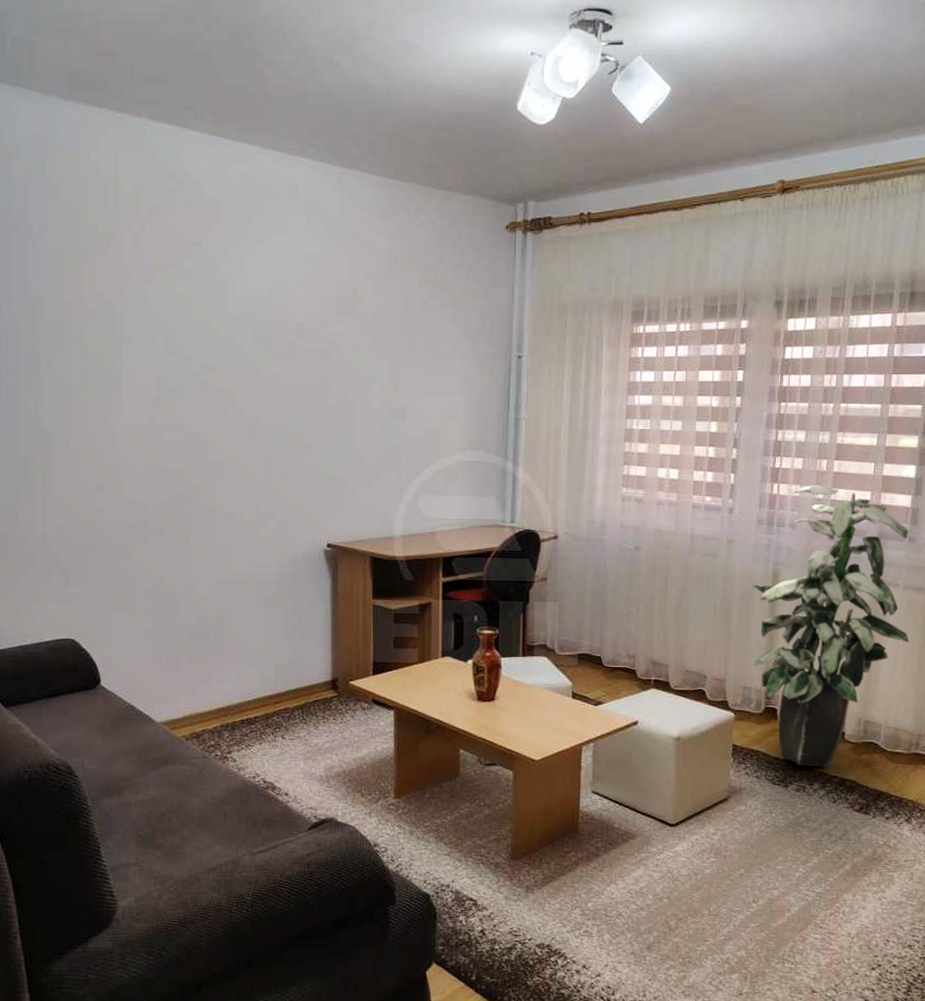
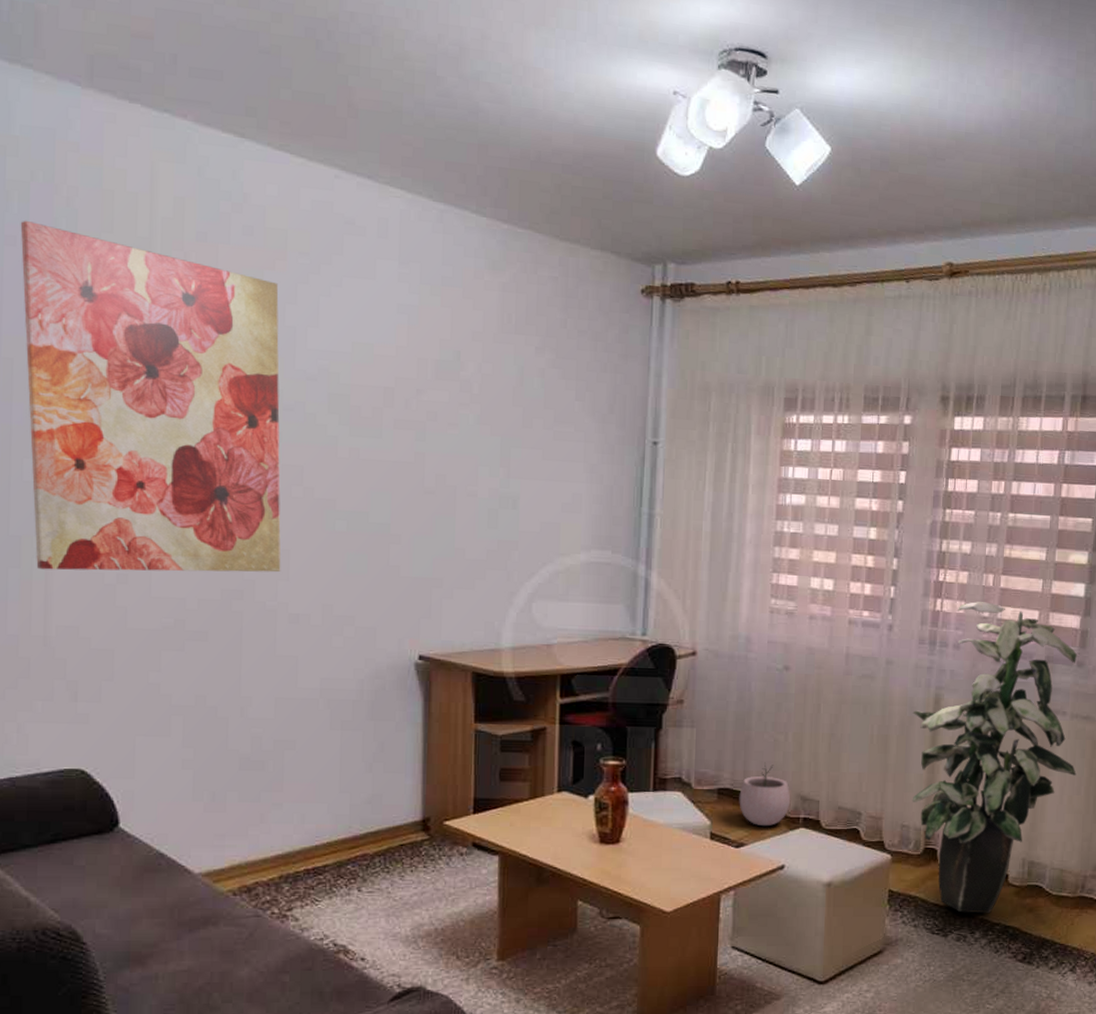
wall art: none [22,208,219,482] -> present [20,220,281,573]
plant pot: none [597,631,642,688] -> present [739,762,790,827]

